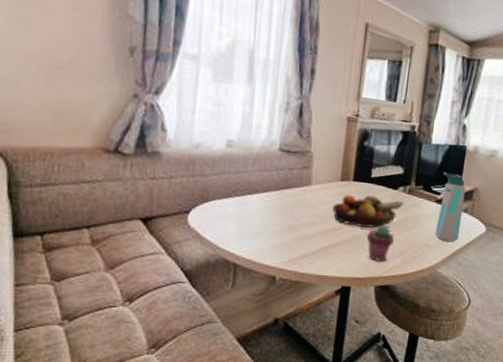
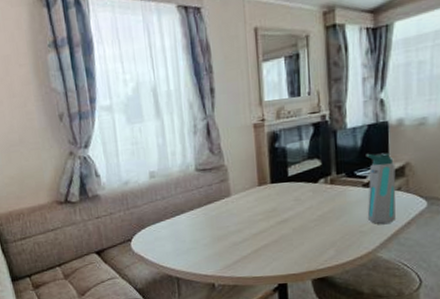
fruit bowl: present [332,195,404,228] -> none [255,192,328,226]
potted succulent: present [367,224,395,262] -> none [295,219,324,257]

